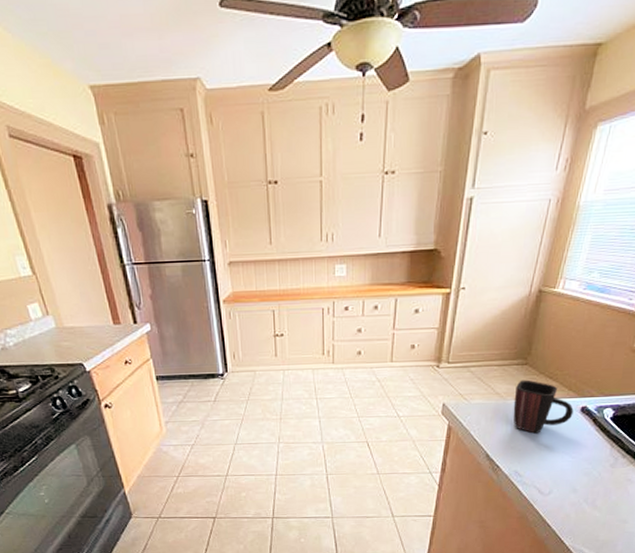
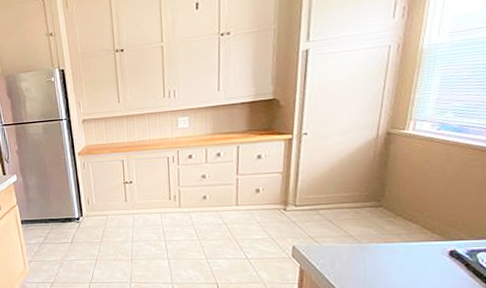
mug: present [513,379,574,434] -> none [370,222,441,278]

